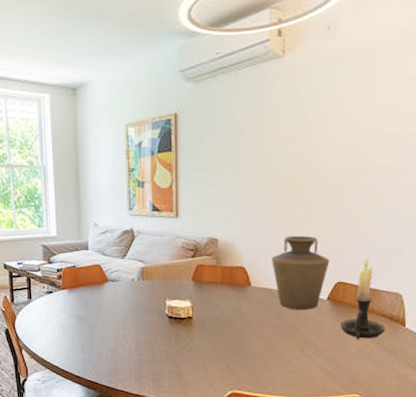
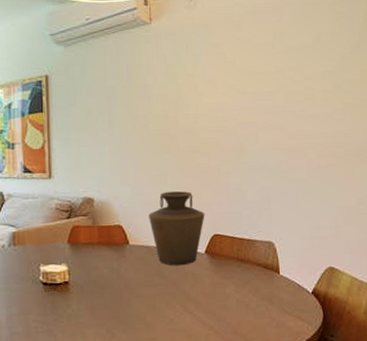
candle holder: present [340,256,386,340] -> none [219,207,262,291]

